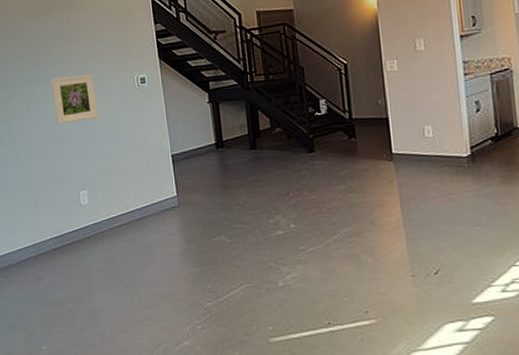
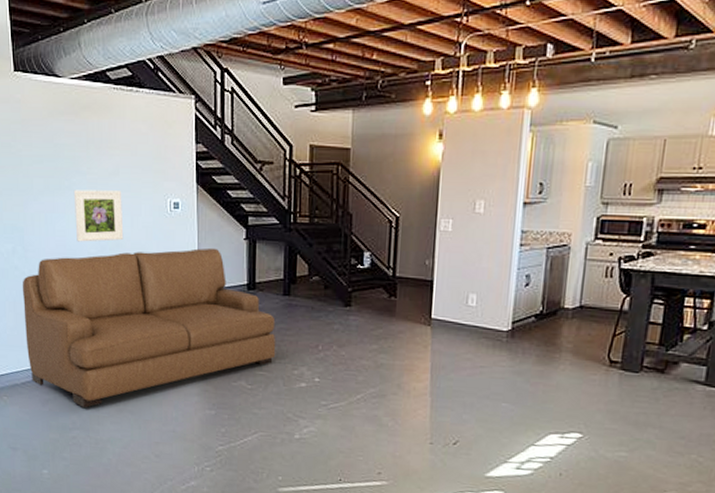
sofa: none [10,114,251,280] -> present [22,247,276,408]

